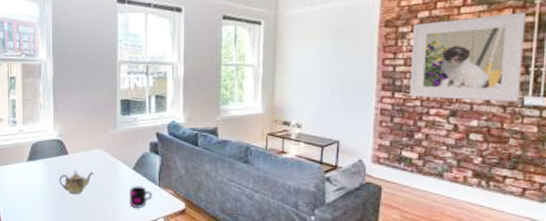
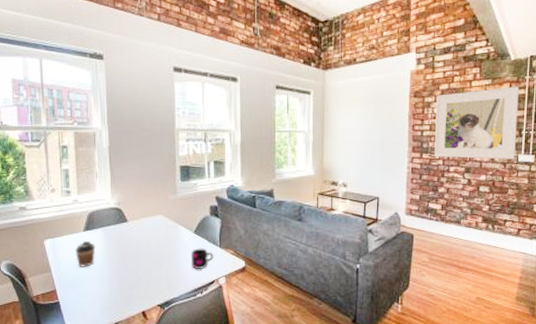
coffee cup: none [19,171,38,197] -> present [75,241,96,267]
teapot: present [59,171,94,195] -> none [118,237,155,261]

